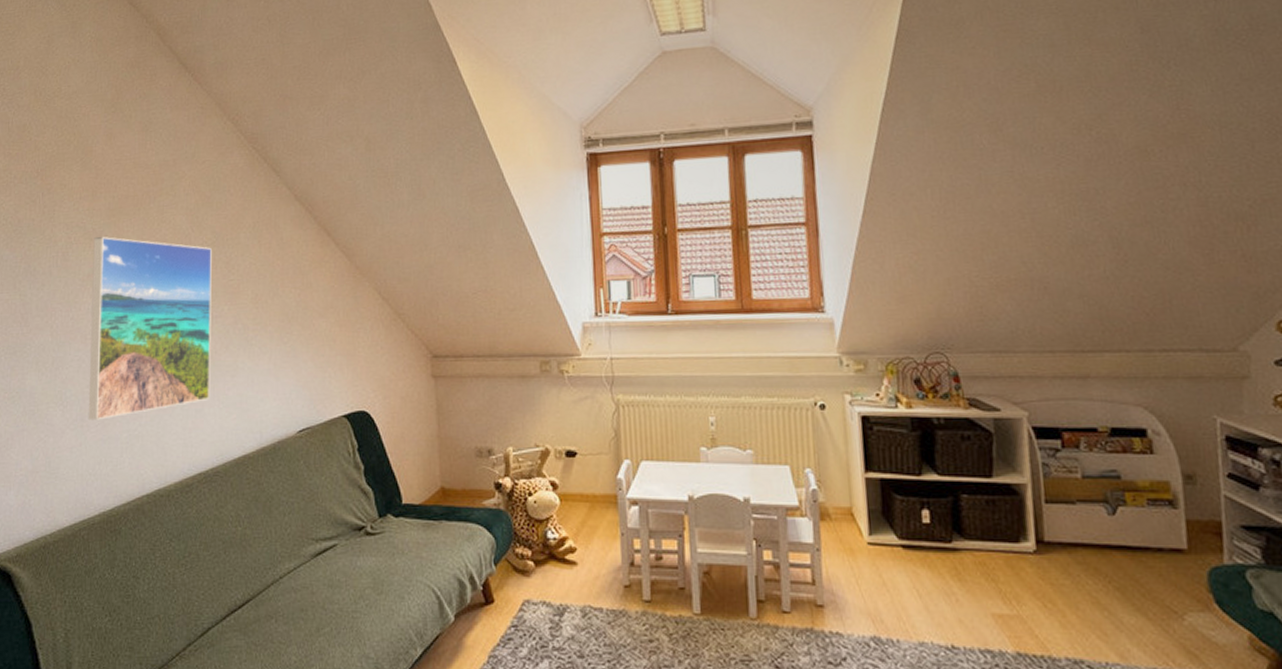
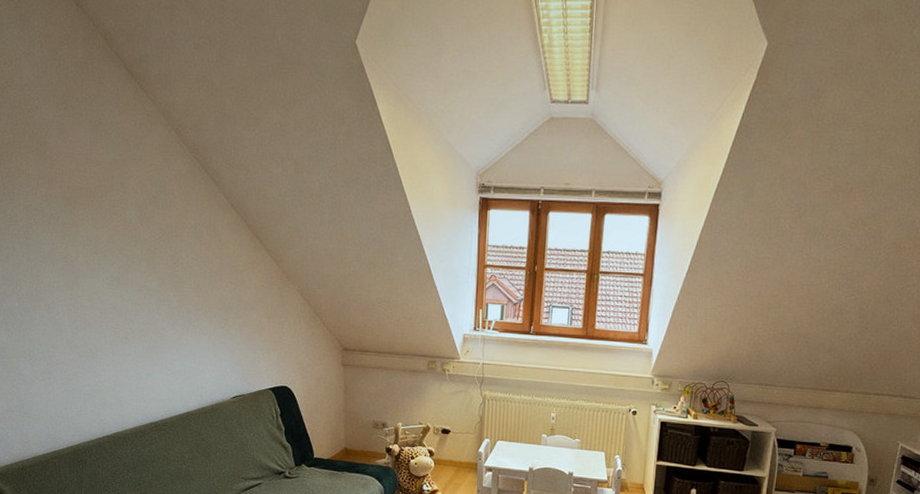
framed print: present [88,236,212,421] -> none [52,220,159,375]

